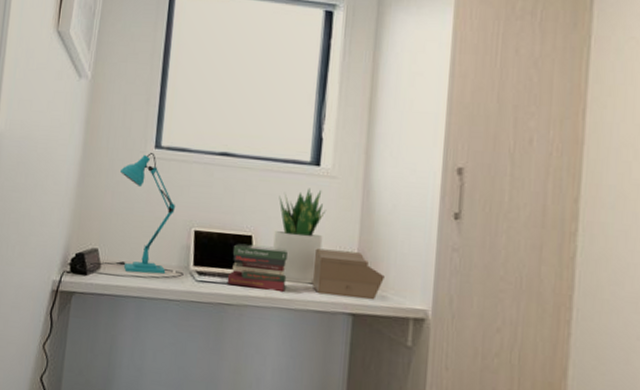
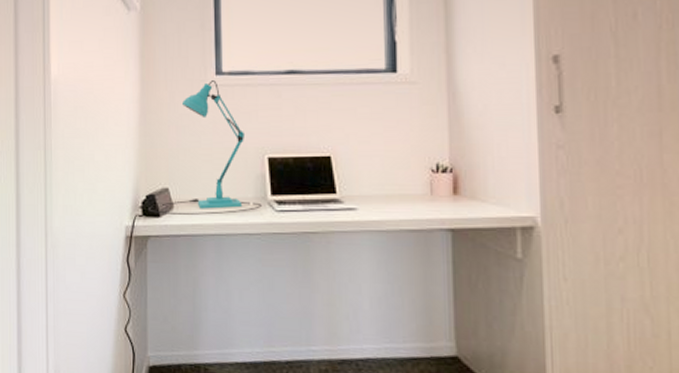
books: present [227,243,288,291] -> none [309,165,374,213]
planter: present [273,188,327,284] -> none [355,98,410,202]
sewing box: present [311,248,385,301] -> none [401,162,483,212]

